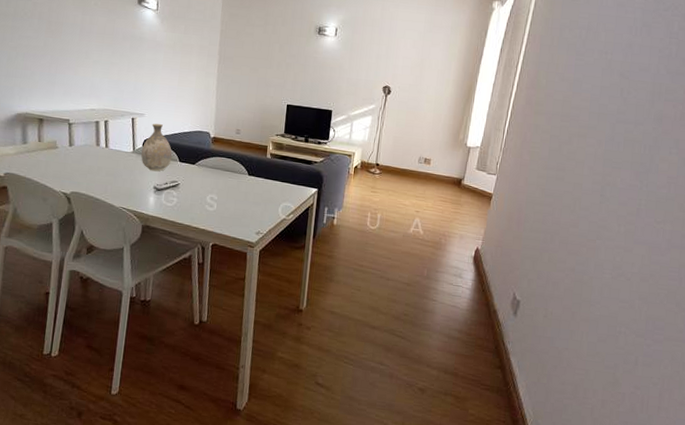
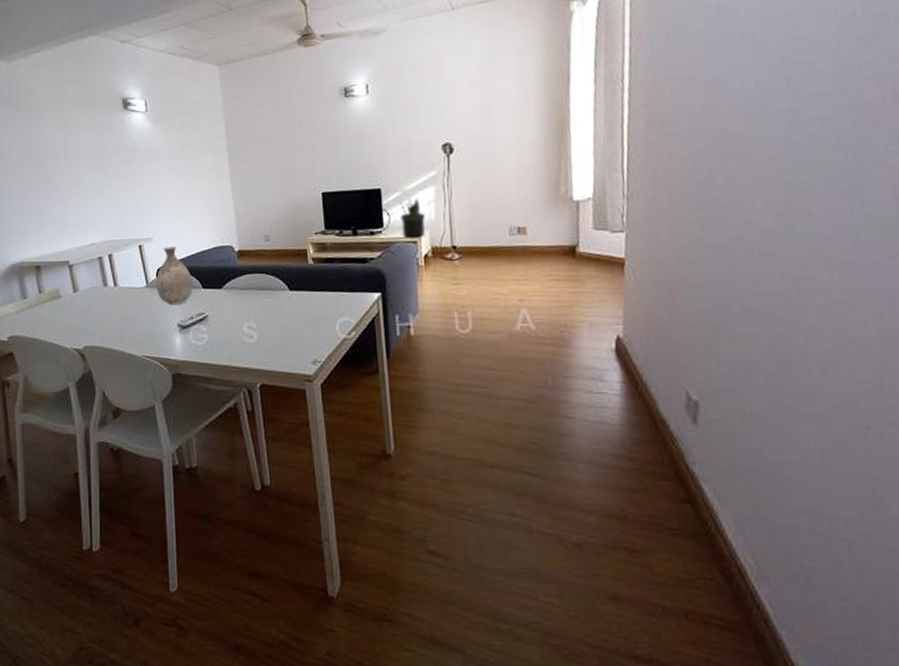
planter: none [342,122,362,153] -> present [399,197,426,238]

